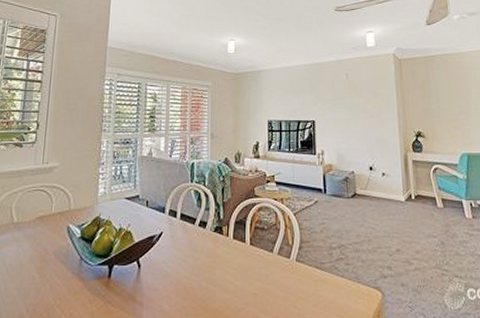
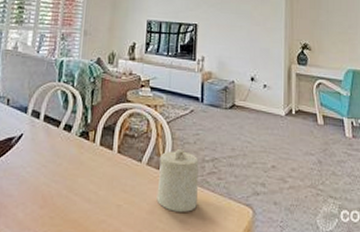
candle: none [289,237,328,297] -> present [156,148,199,212]

